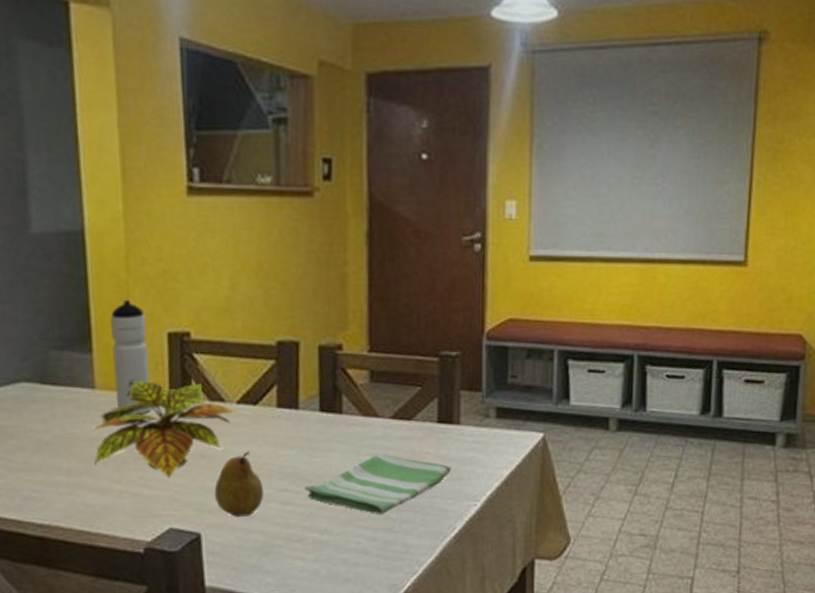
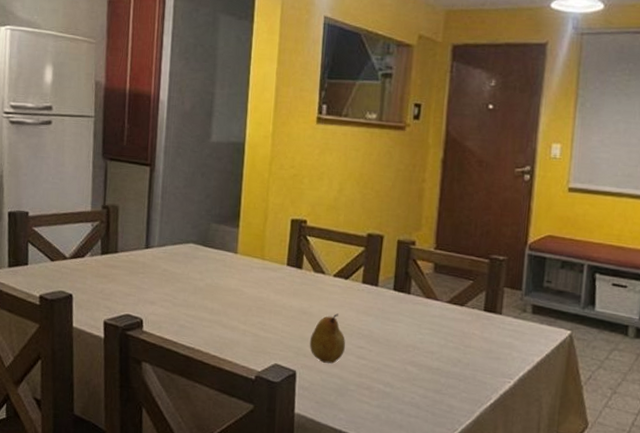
plant: present [91,381,239,478] -> none [230,251,334,326]
water bottle: present [111,299,152,415] -> none [250,192,278,276]
dish towel: present [304,453,451,514] -> none [375,329,492,378]

